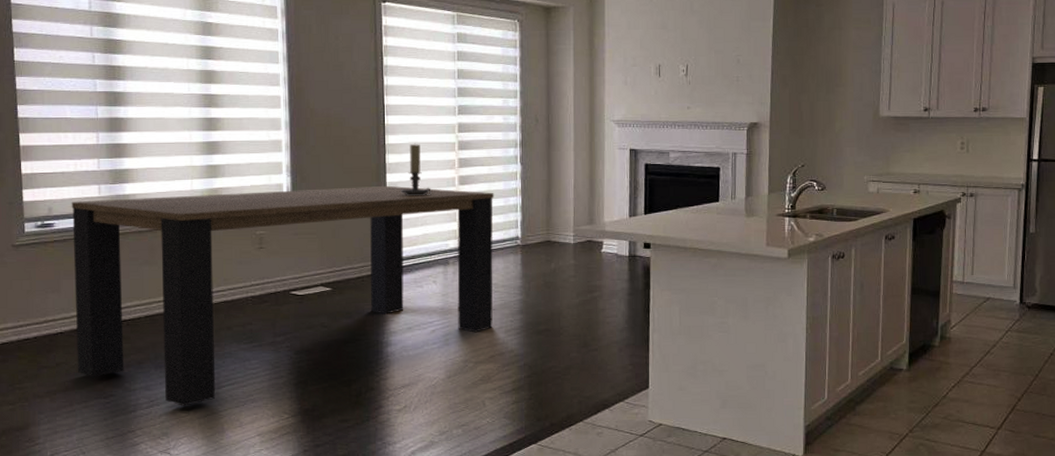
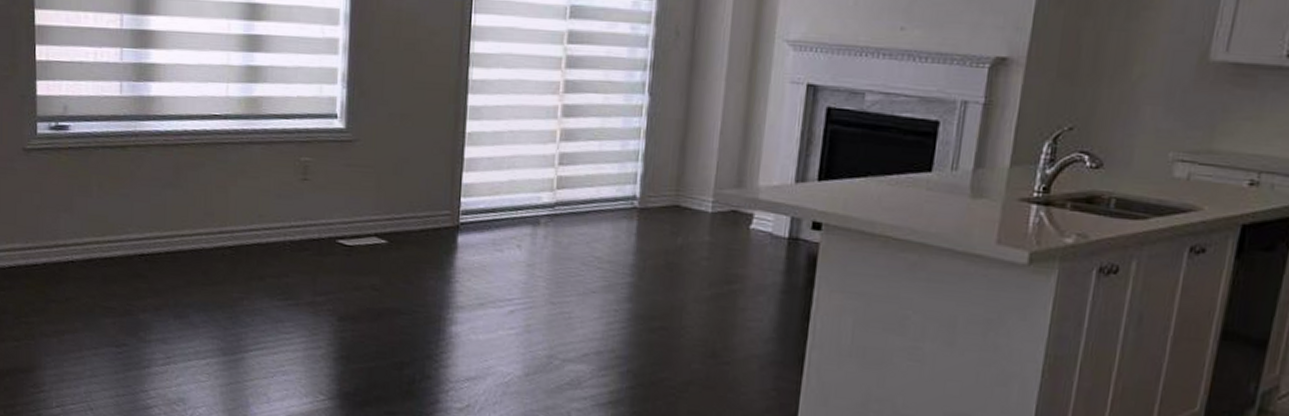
dining table: present [71,185,494,406] -> none [88,100,609,369]
candle holder: present [400,143,433,197] -> none [484,54,526,129]

